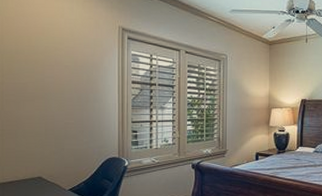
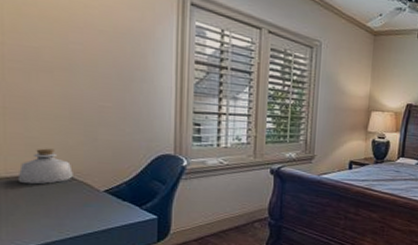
bottle: none [10,158,47,187] -> present [17,148,73,185]

